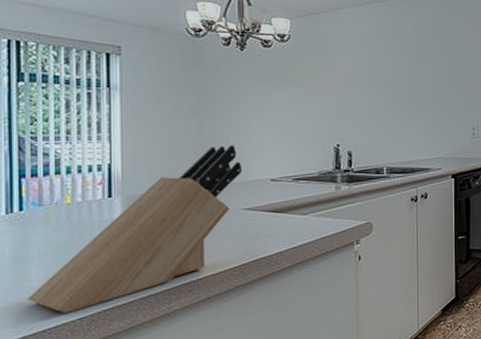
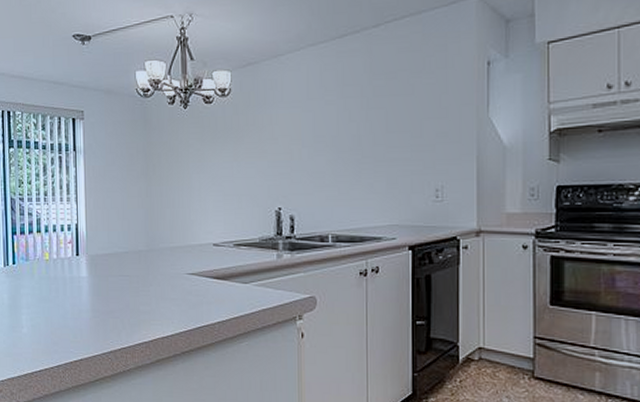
knife block: present [27,145,243,313] -> none [20,207,187,359]

